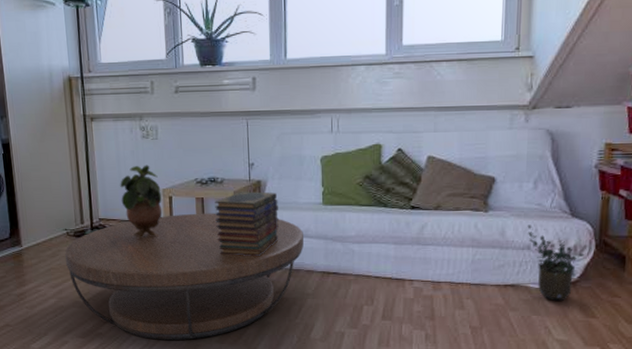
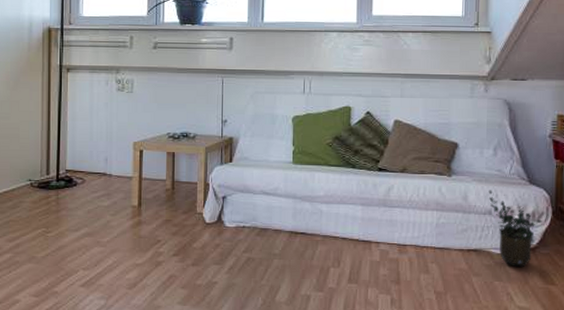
coffee table: present [65,213,304,340] -> none [27,168,273,301]
potted plant: present [120,165,163,240] -> none [91,117,132,193]
book stack: present [215,191,279,257] -> none [185,148,249,214]

